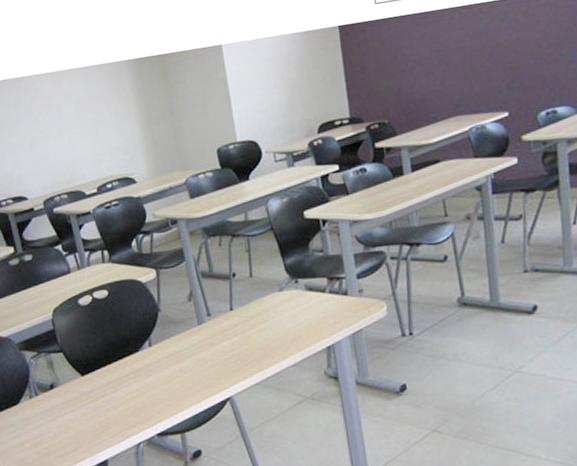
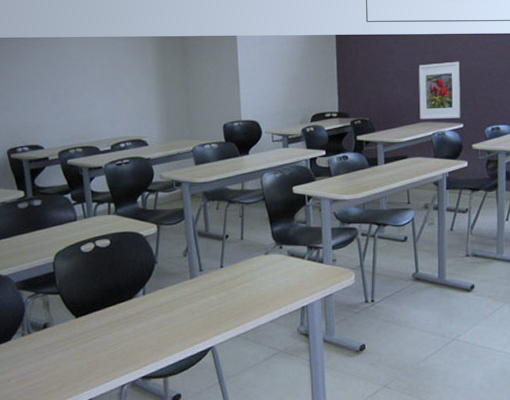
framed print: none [444,35,504,114] -> present [418,61,461,120]

